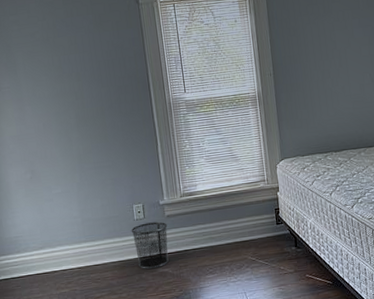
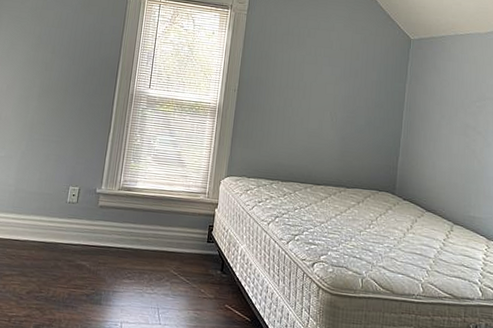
waste bin: present [131,221,169,270] -> none [58,208,98,259]

